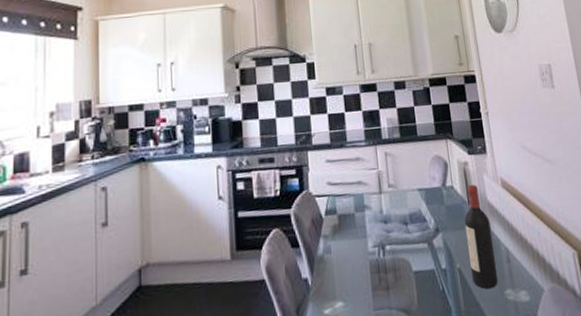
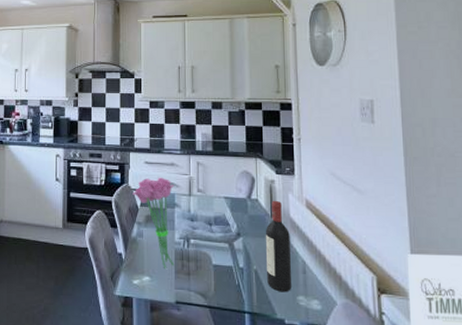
flowers: none [314,176,371,289] -> present [132,177,175,270]

